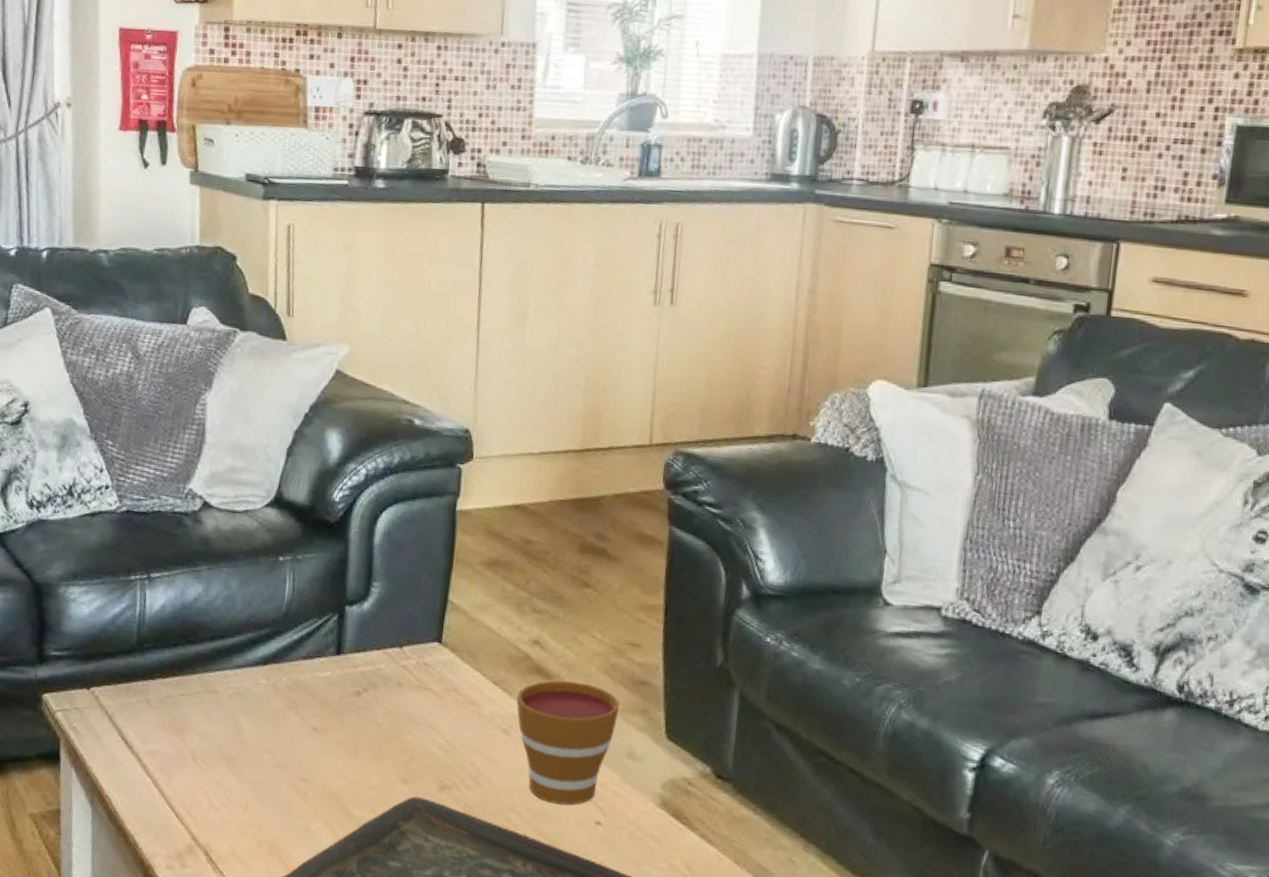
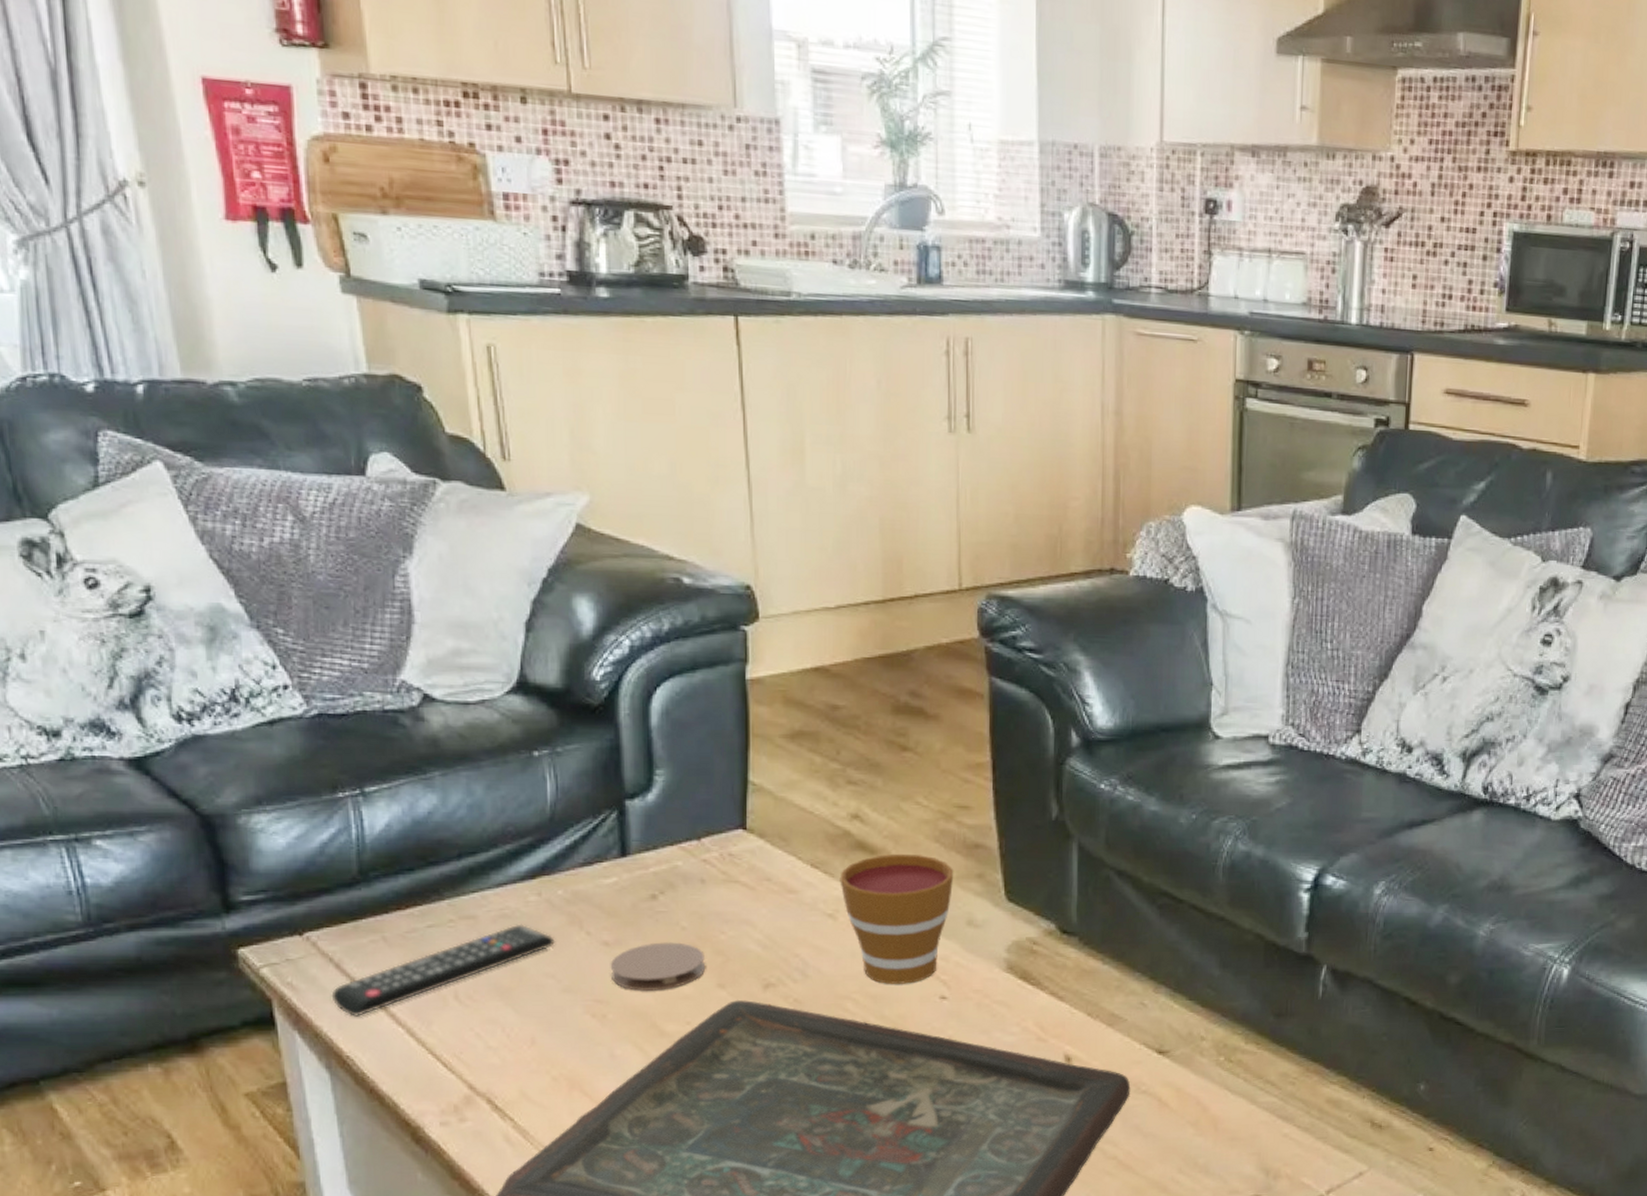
remote control: none [102,702,276,763] -> present [331,924,556,1017]
coaster: none [315,733,394,778] -> present [610,942,706,991]

